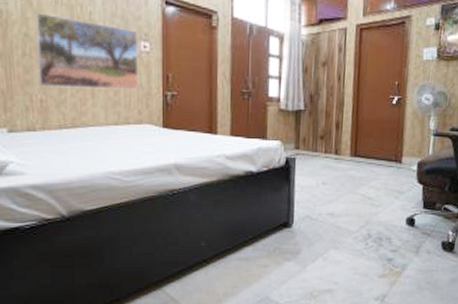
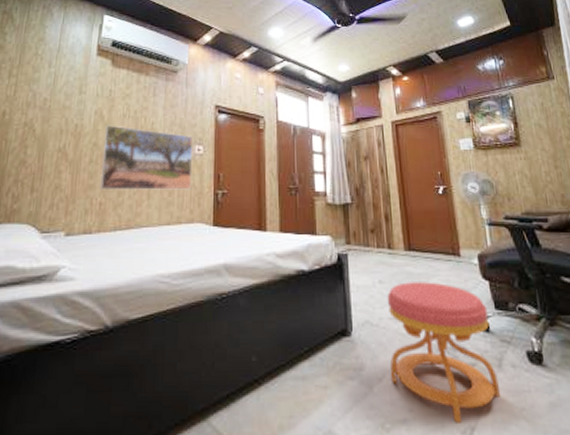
stool: none [323,184,417,293] -> present [387,282,501,425]

